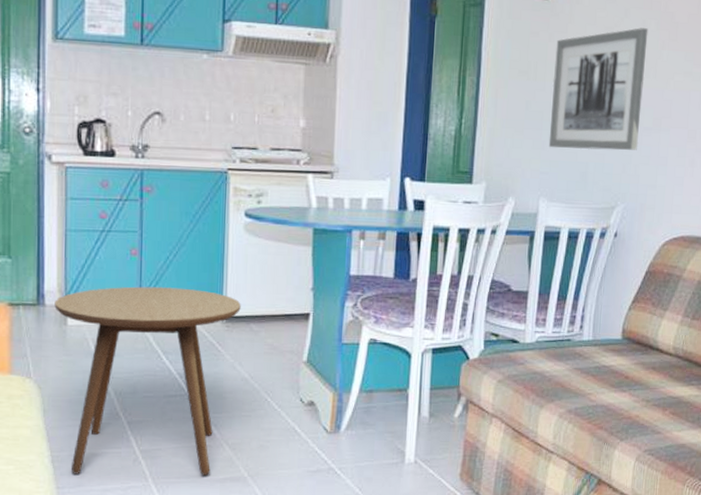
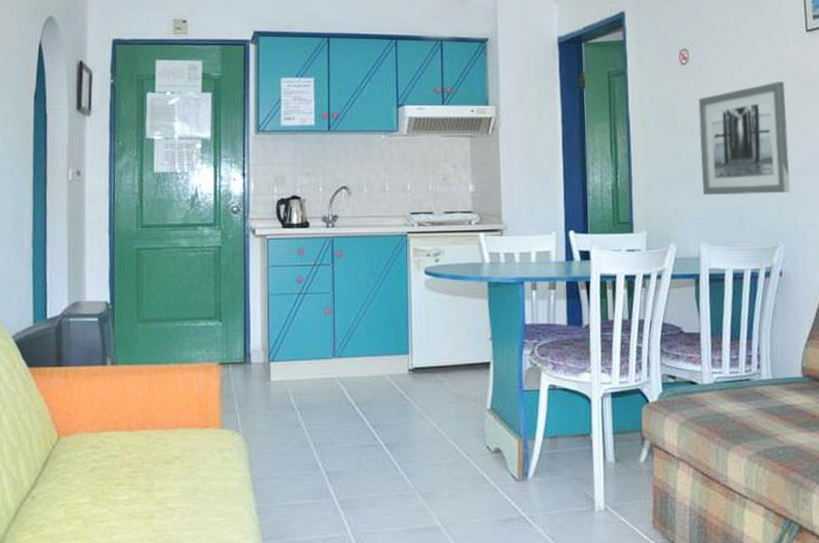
side table: present [54,286,241,475] -> none [259,342,426,526]

